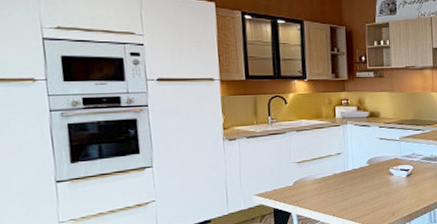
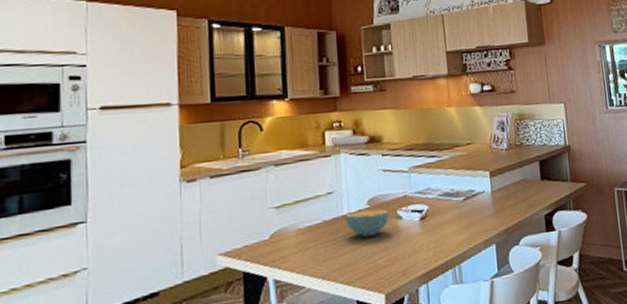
cereal bowl: none [350,167,384,188] -> present [345,209,390,238]

